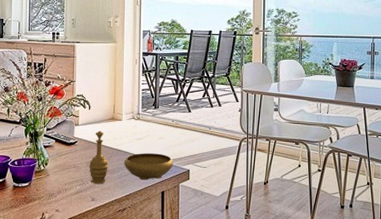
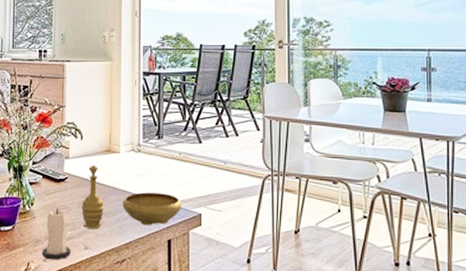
candle: none [55,167,80,210] -> present [42,208,71,260]

